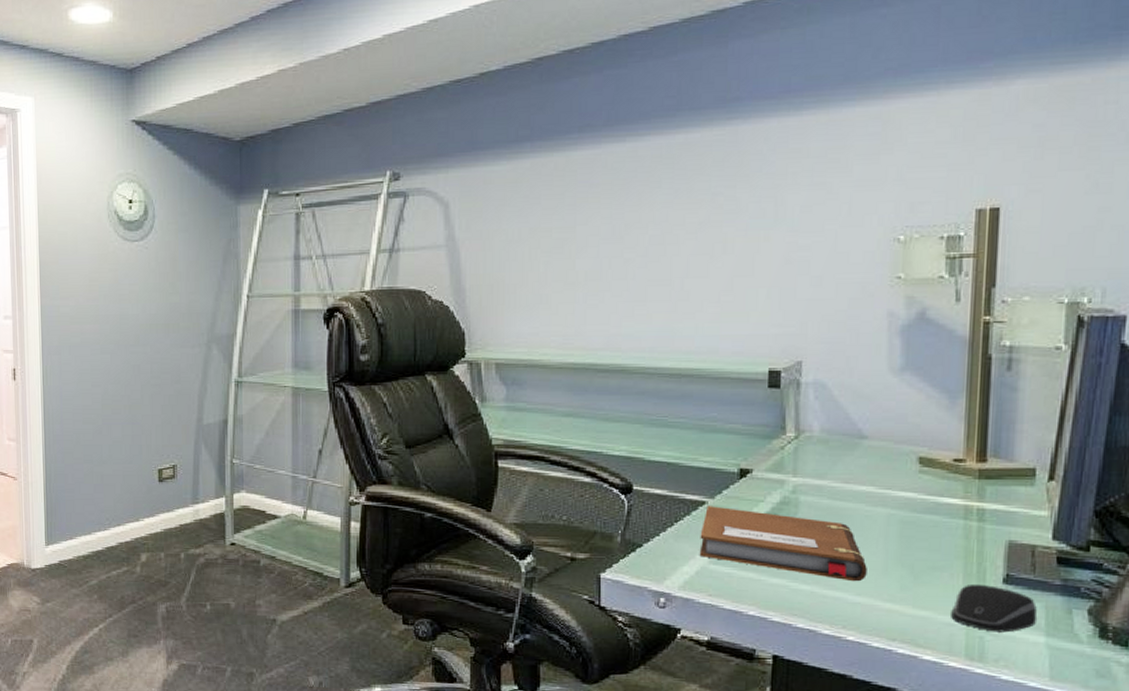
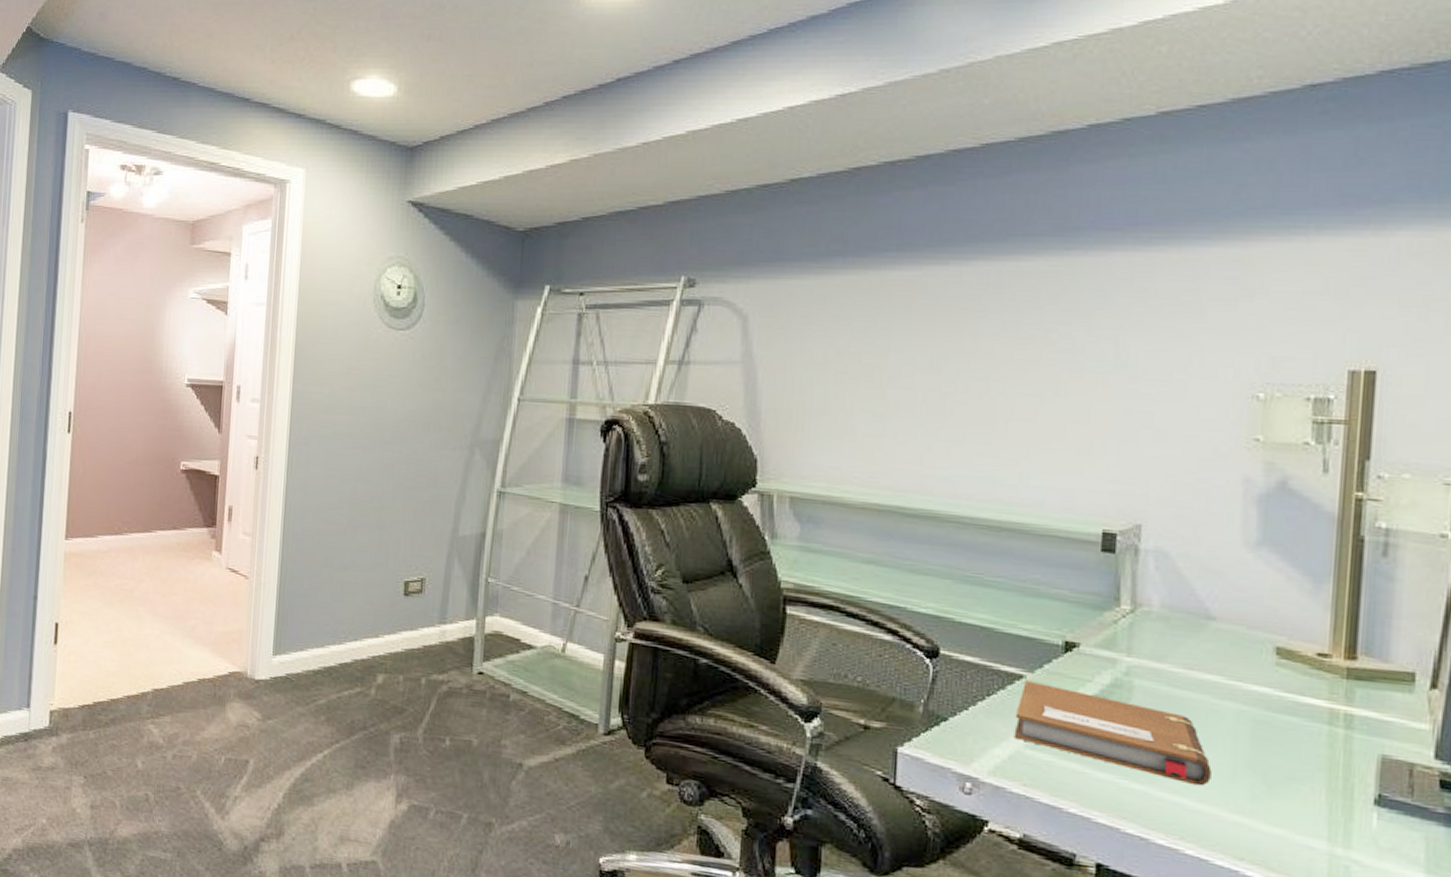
computer mouse: present [951,583,1038,633] -> none [1311,802,1416,864]

